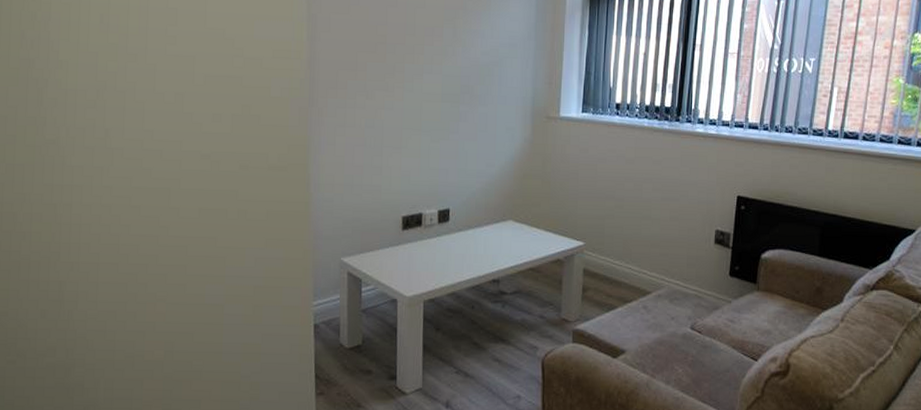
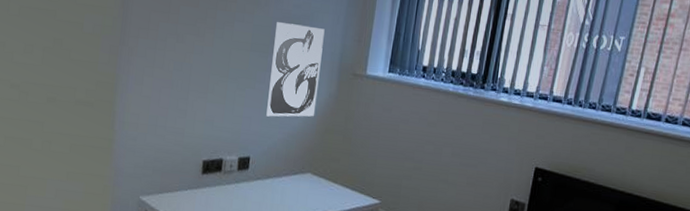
wall art: none [462,71,514,167] -> present [266,22,325,117]

